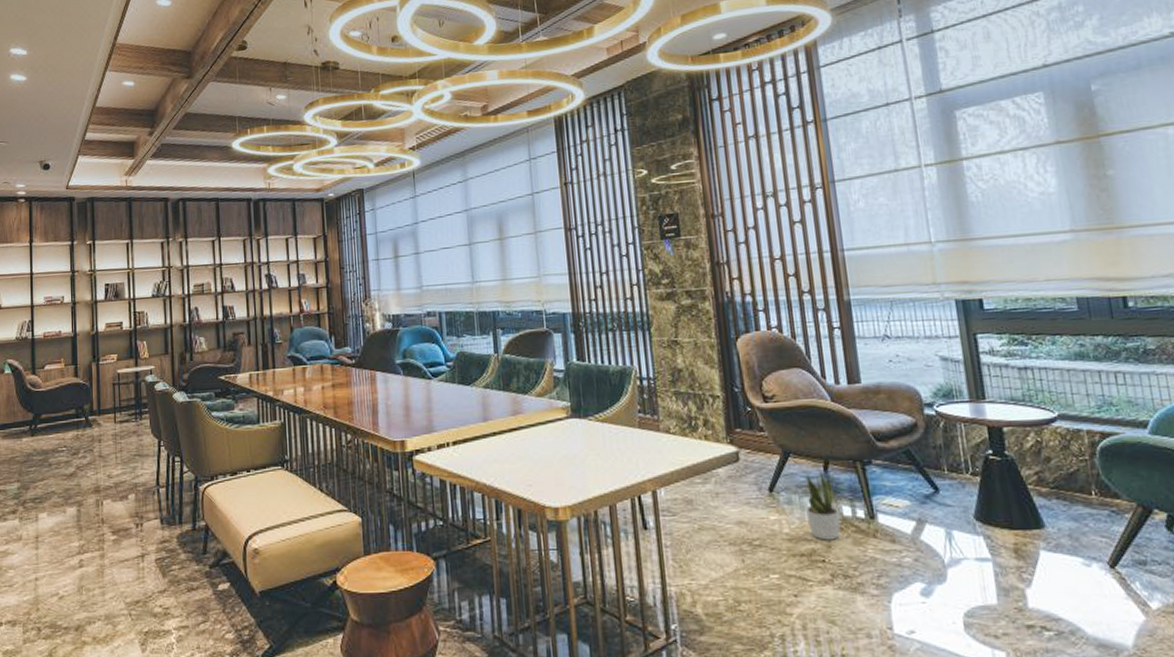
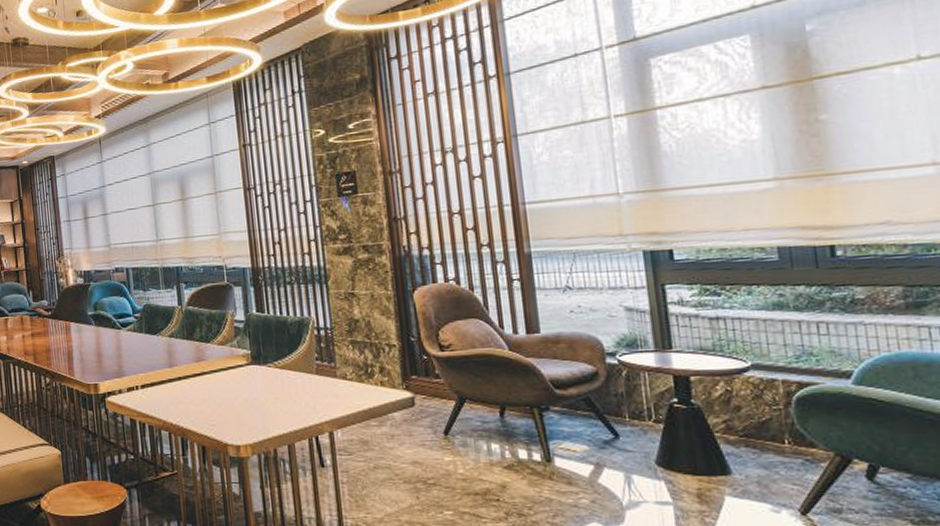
potted plant: present [806,470,841,541] -> none [481,415,516,481]

